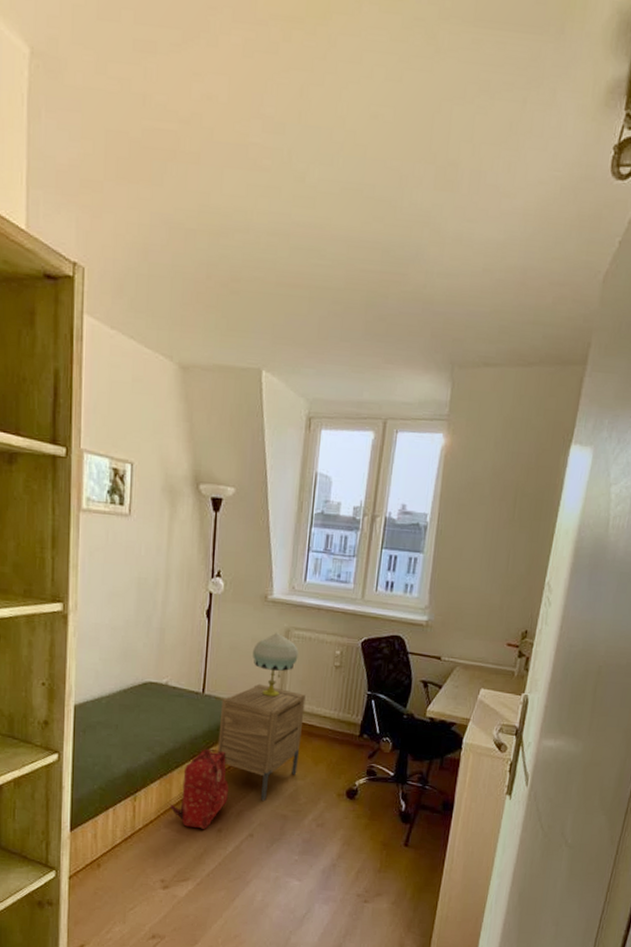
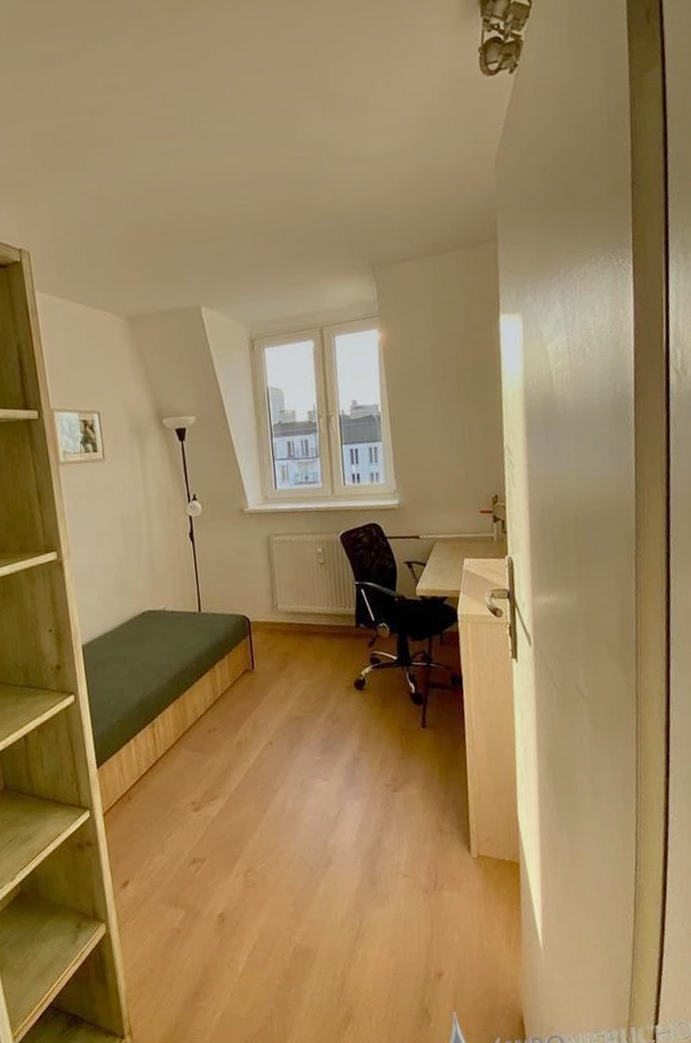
backpack: present [170,748,229,829] -> none [187,664,241,745]
nightstand: present [217,684,306,801] -> none [218,593,303,707]
table lamp: present [253,632,299,697] -> none [239,541,283,604]

